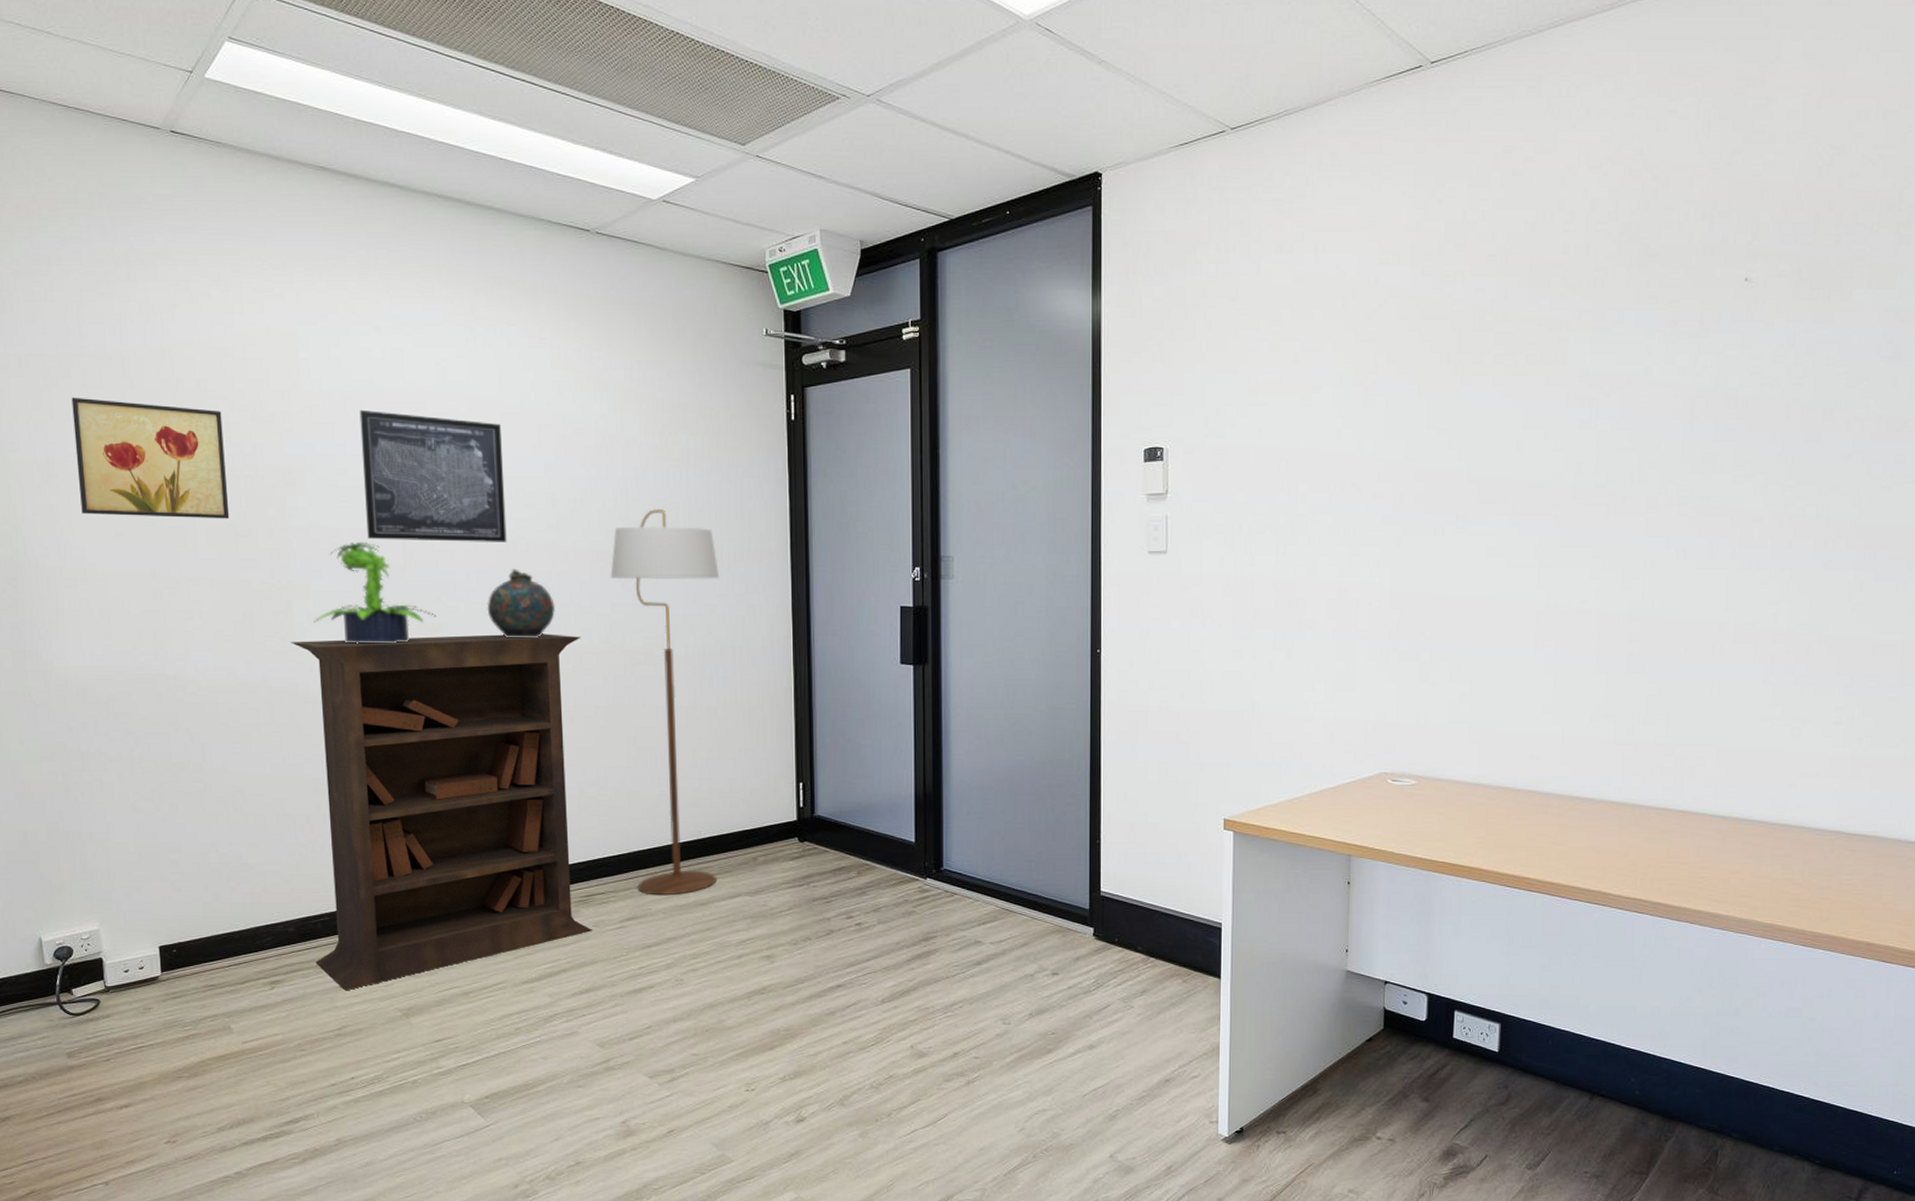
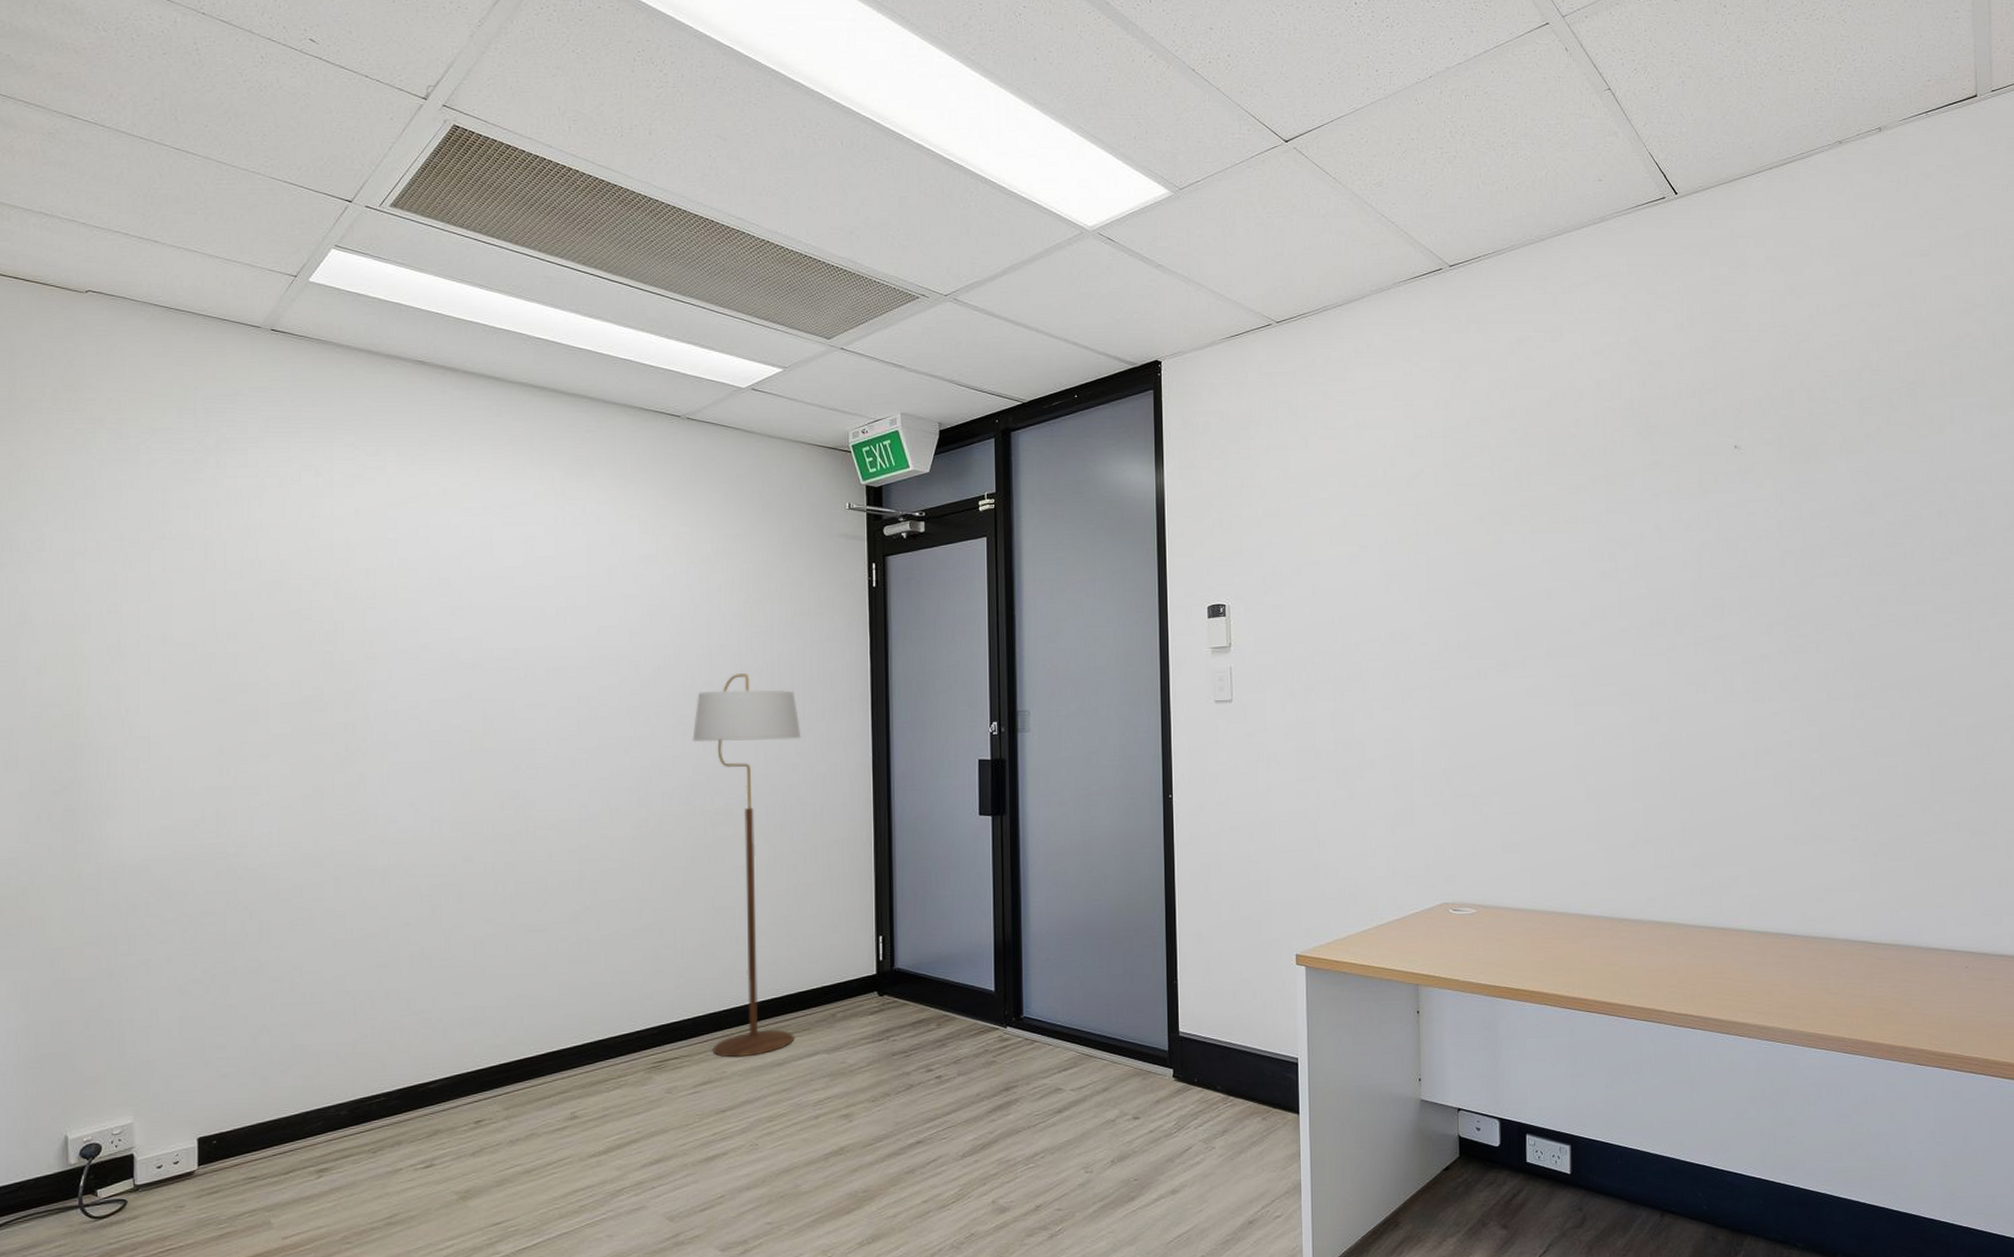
wall art: present [71,397,230,519] -> none [149,579,306,695]
bookcase: present [290,634,593,991] -> none [361,797,665,1176]
potted plant: present [313,541,437,644] -> none [386,712,515,814]
wall art: present [359,409,507,542] -> none [445,585,589,711]
snuff bottle: present [487,568,555,639] -> none [566,735,636,803]

